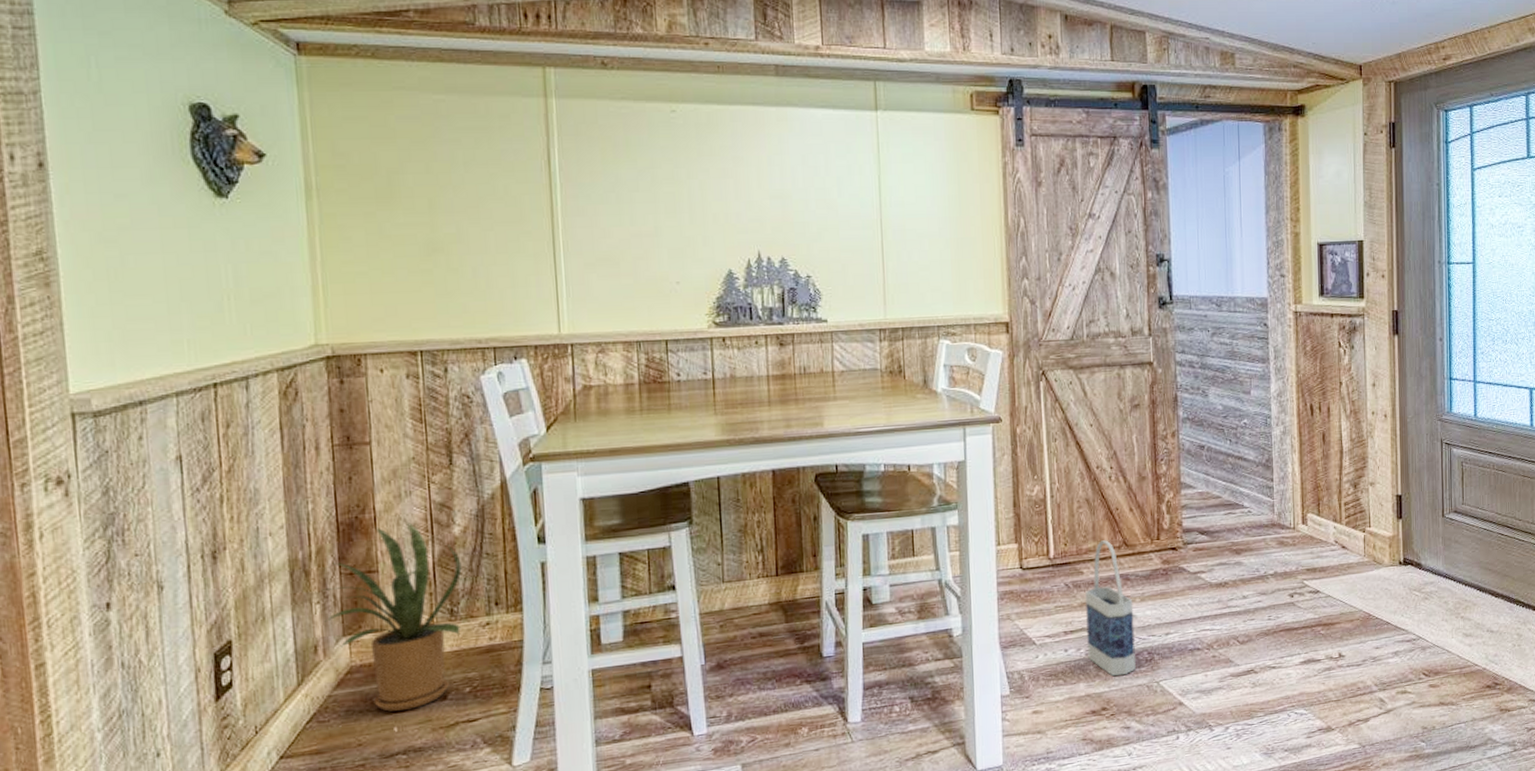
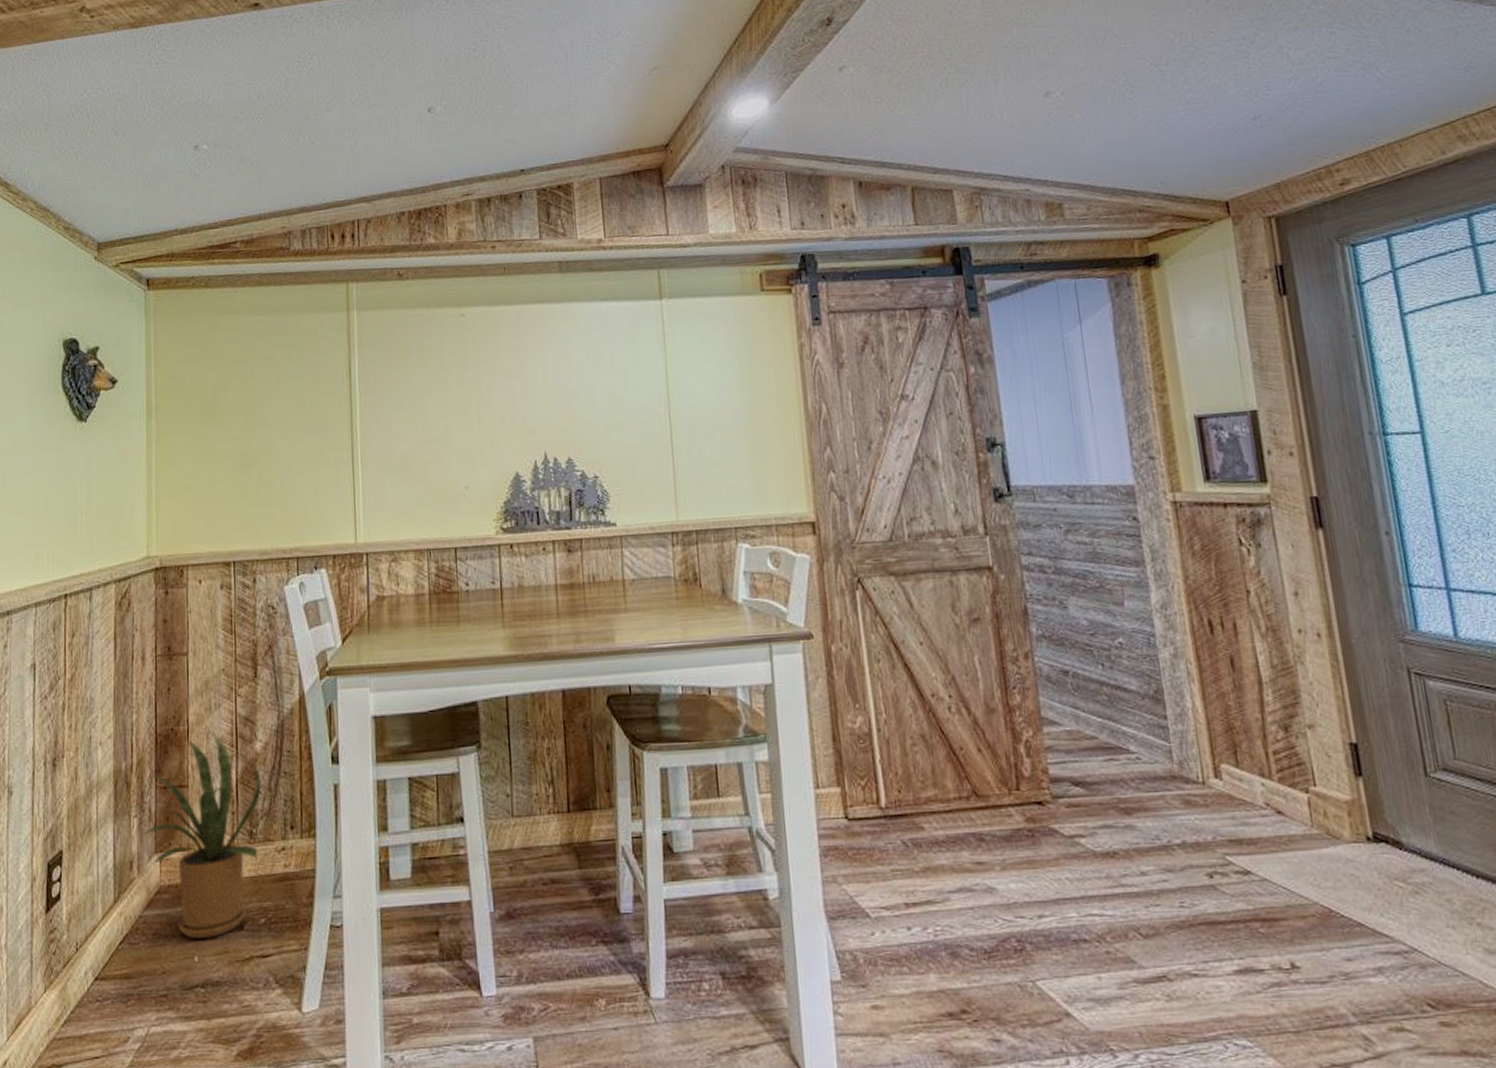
bag: present [1085,540,1136,676] -> none [928,788,1002,967]

